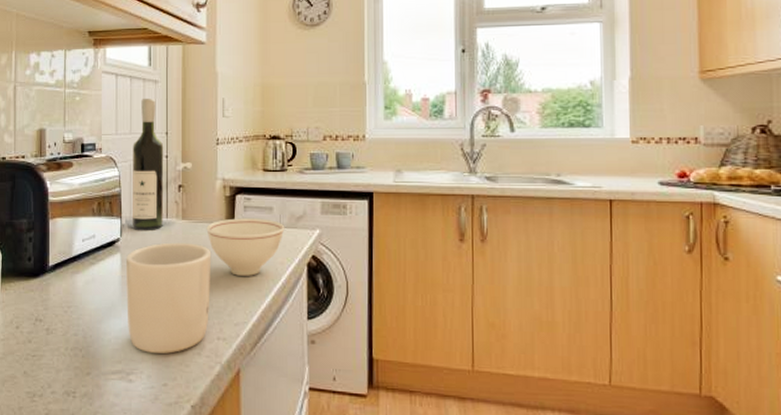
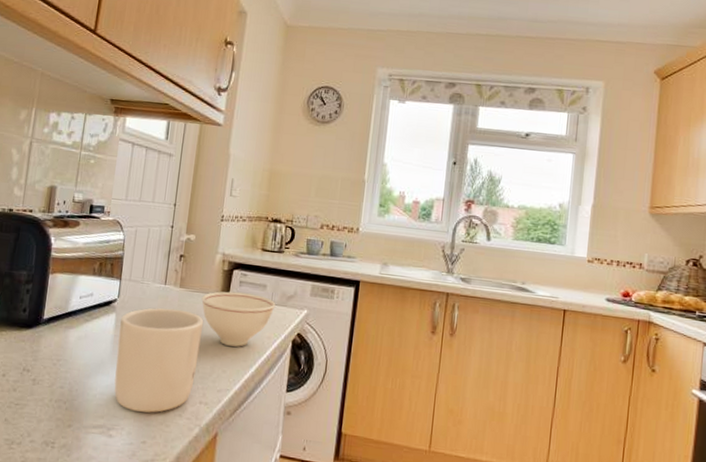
bottle: present [131,99,164,230] -> none [130,170,171,295]

